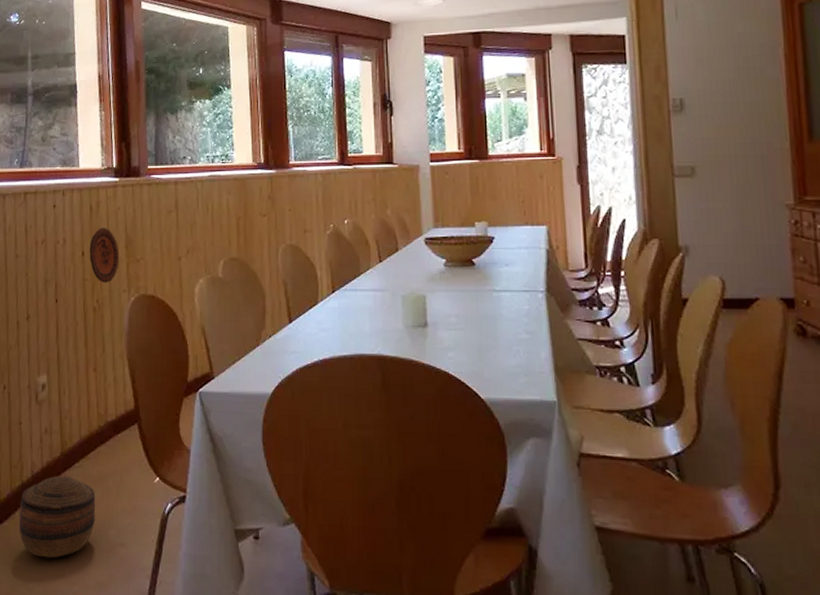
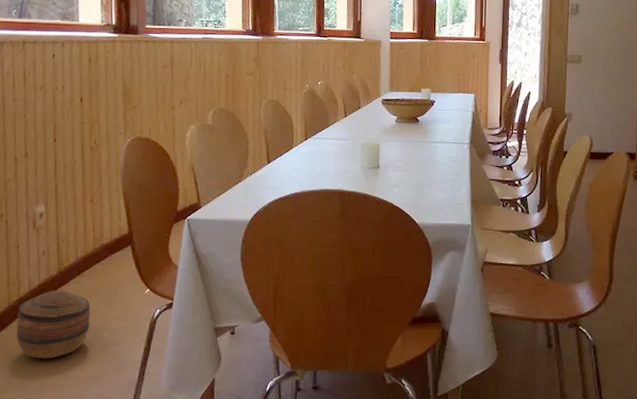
decorative plate: present [89,228,120,283] -> none [87,77,117,126]

